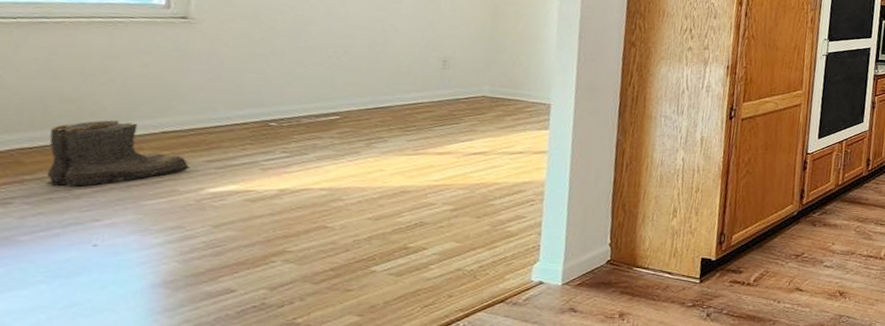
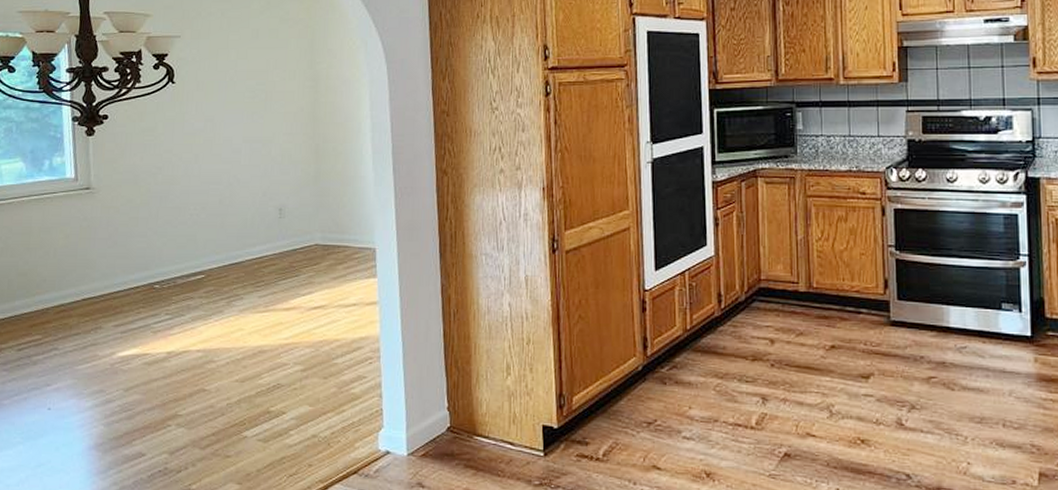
boots: present [46,120,191,187] -> none [13,290,105,353]

